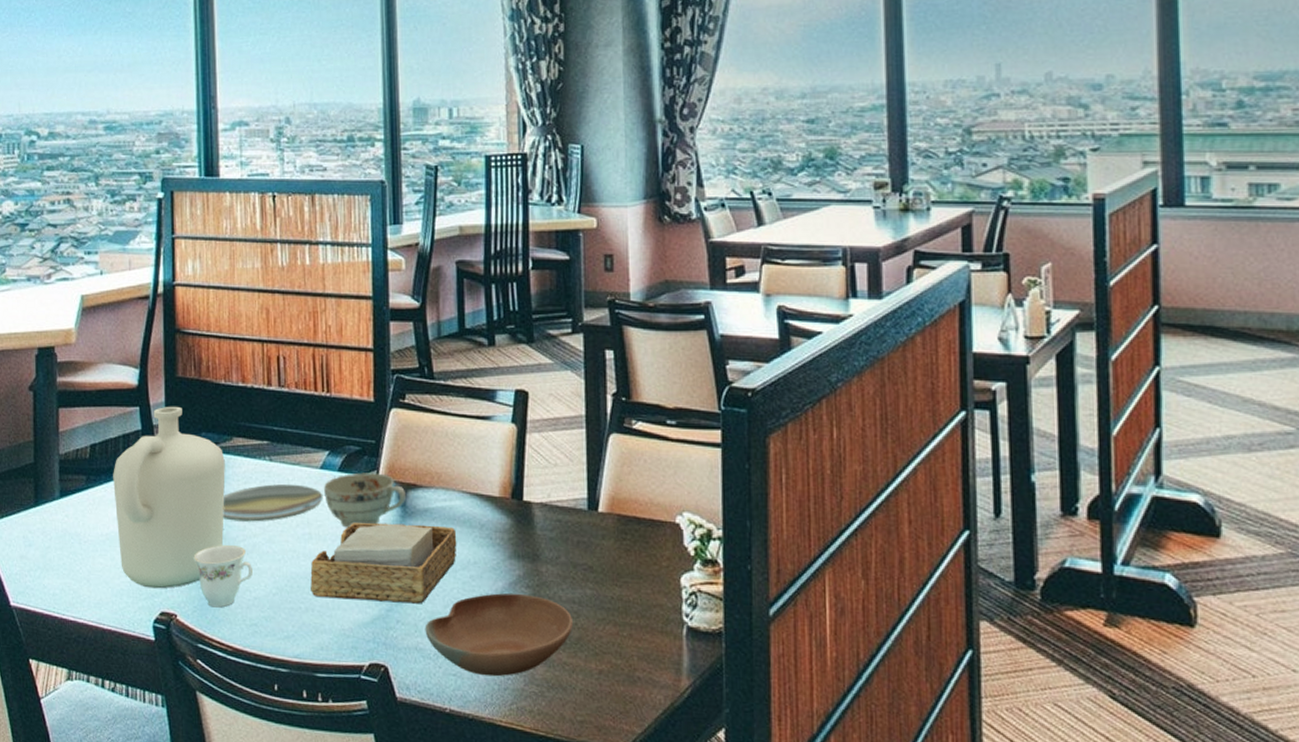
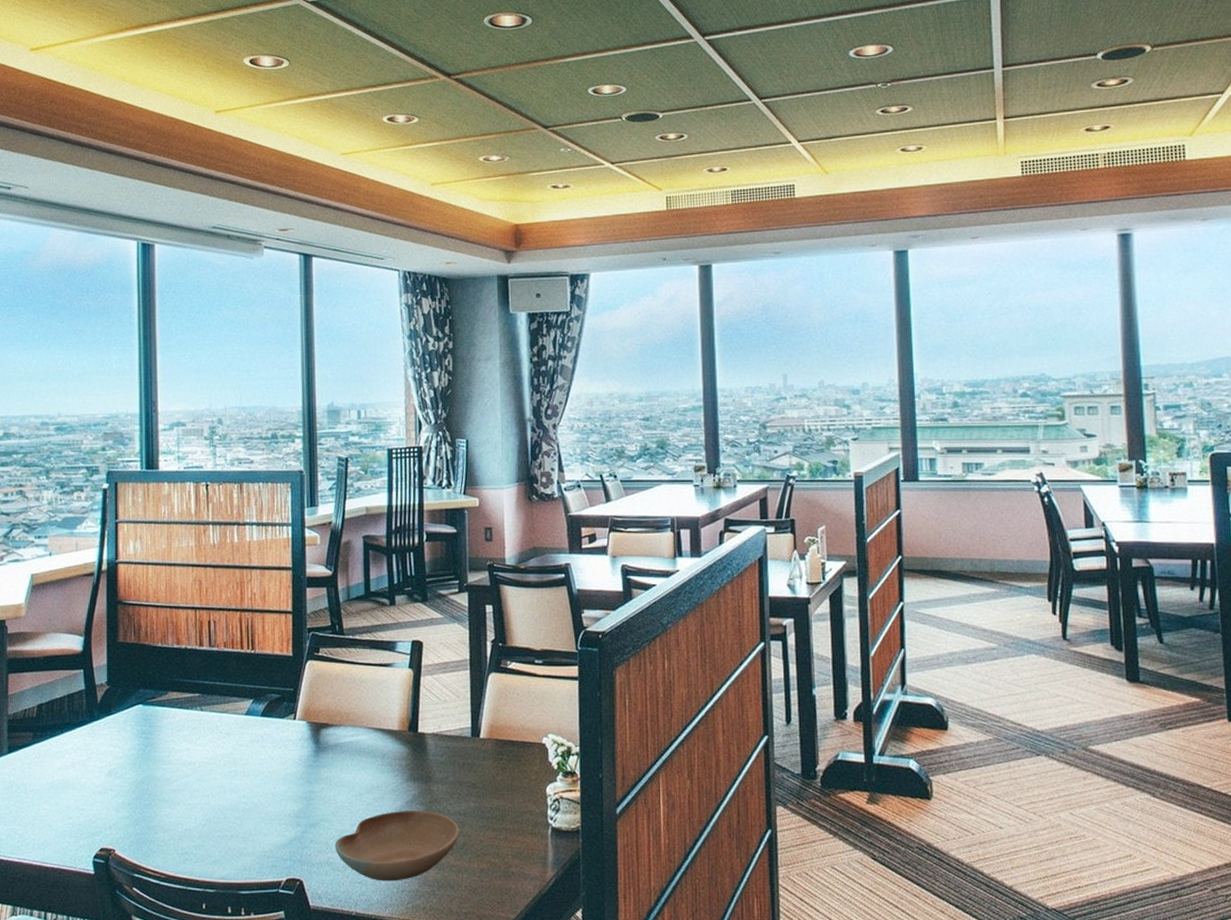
water jug: present [113,406,226,589] -> none [58,667,161,828]
teacup: present [193,545,253,608] -> none [131,786,184,841]
plate: present [222,484,323,522] -> none [158,729,248,764]
napkin holder: present [310,522,457,604] -> none [235,757,363,825]
teacup: present [324,472,407,528] -> none [248,716,320,764]

